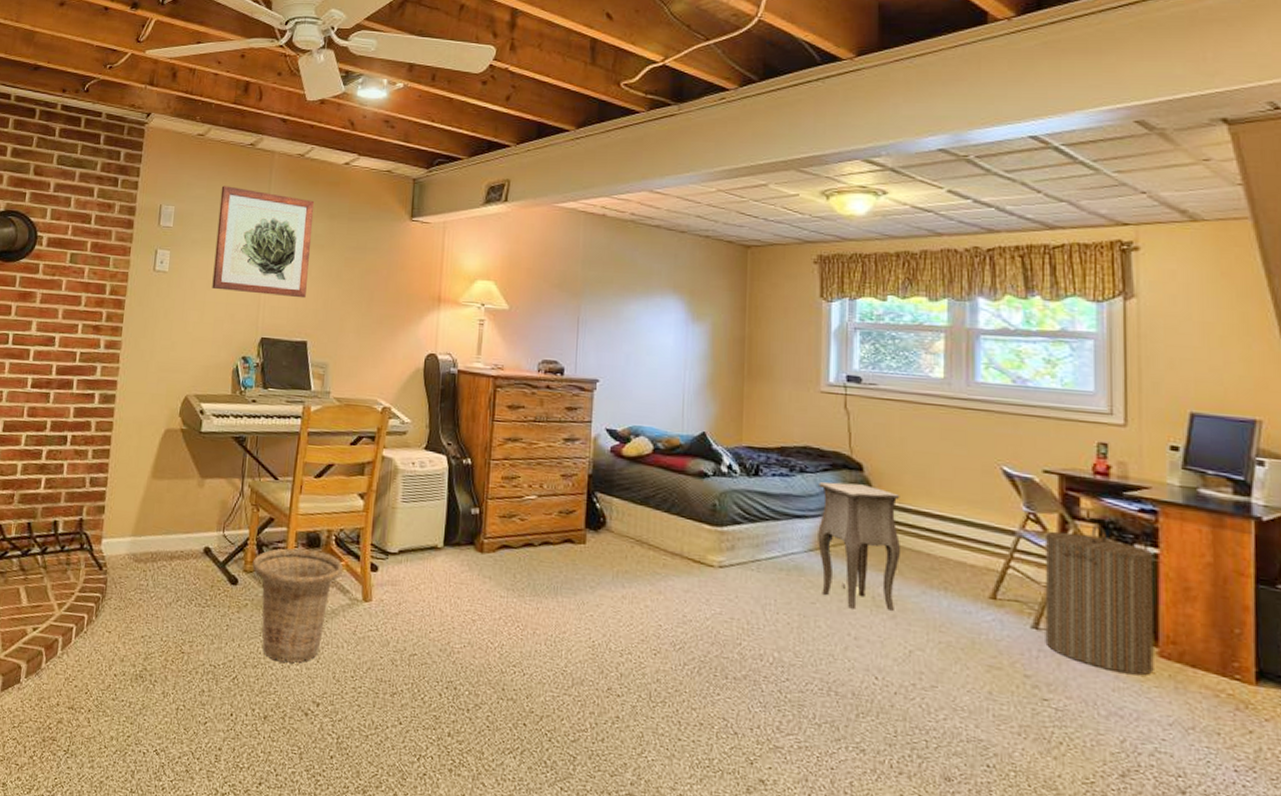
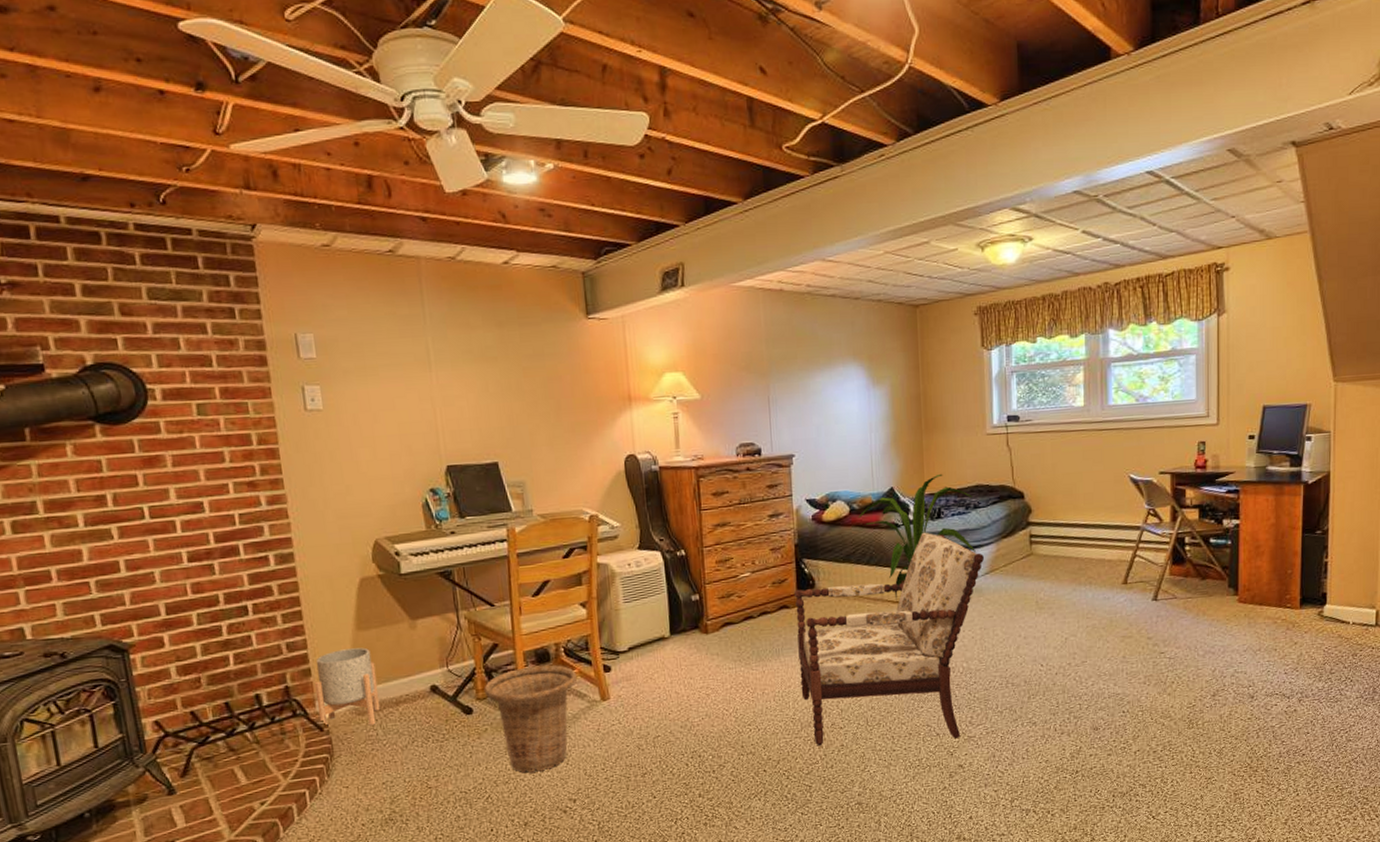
planter: none [100,493,161,575] -> present [314,647,381,726]
wall art: present [212,185,315,298] -> none [365,302,487,422]
armchair: none [577,488,810,745] -> present [795,532,985,746]
house plant: none [662,426,800,561] -> present [858,473,977,601]
side table: present [818,482,901,611] -> none [990,509,1057,615]
laundry hamper: present [1044,524,1154,676] -> none [1161,508,1236,621]

